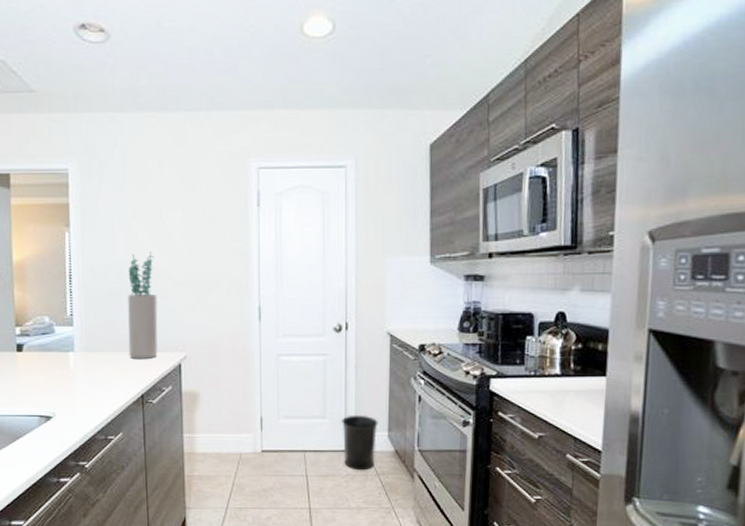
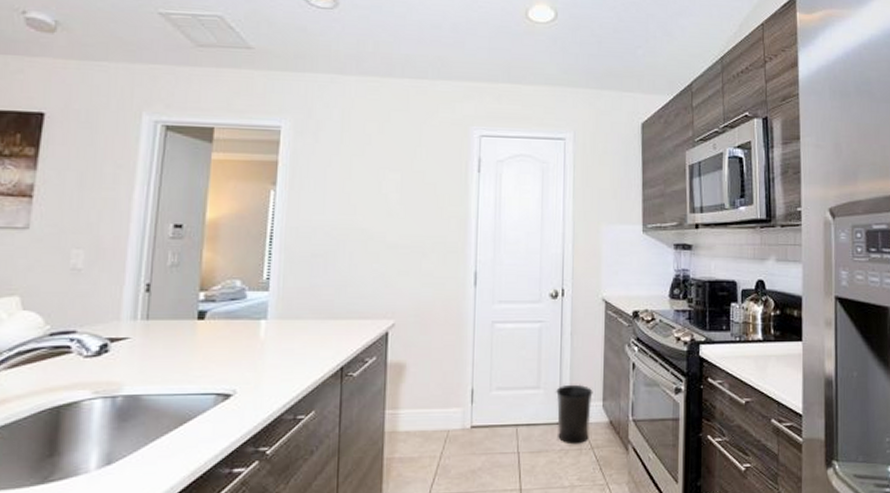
vase: present [127,251,158,360] -> none [330,213,367,328]

